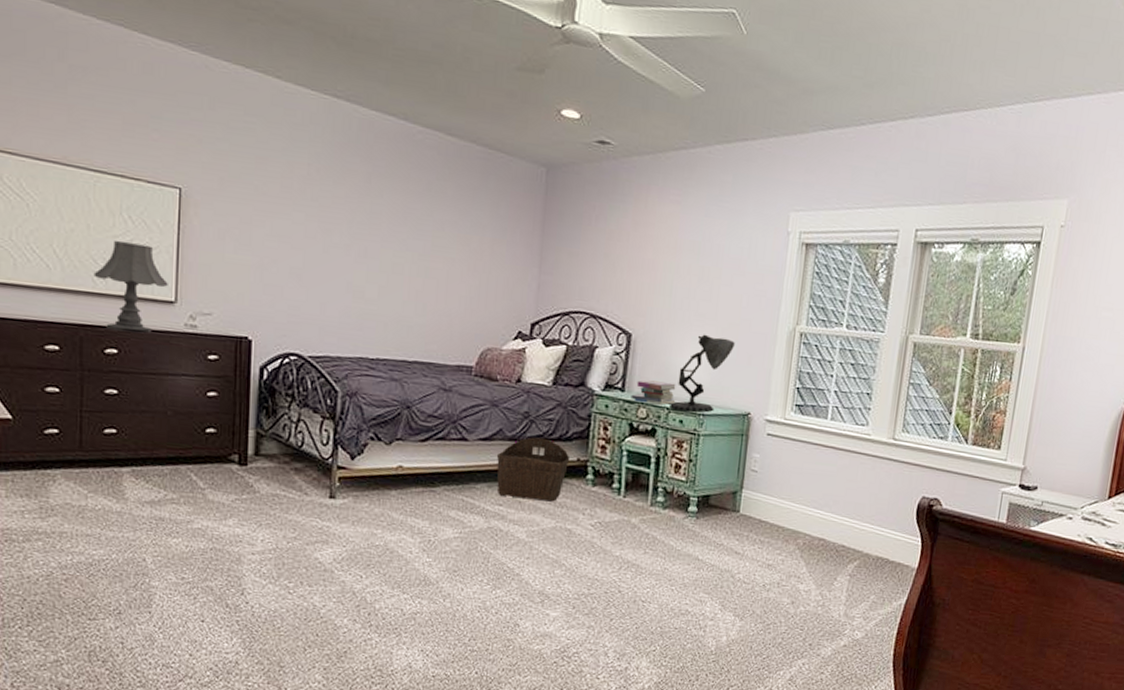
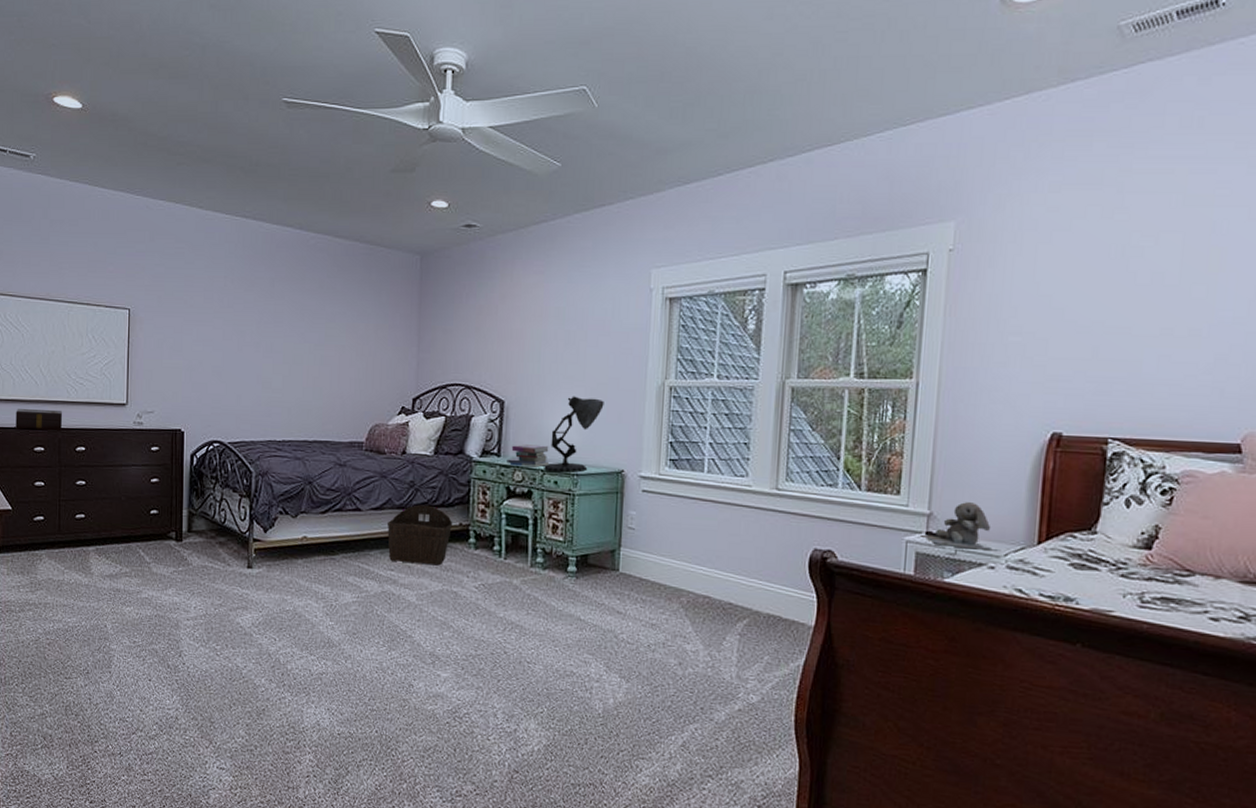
jewelry box: none [17,296,86,329] -> present [15,409,63,432]
table lamp: present [93,241,168,334] -> none [68,358,121,433]
stuffed animal: none [1013,459,1079,504] -> present [919,502,1001,551]

